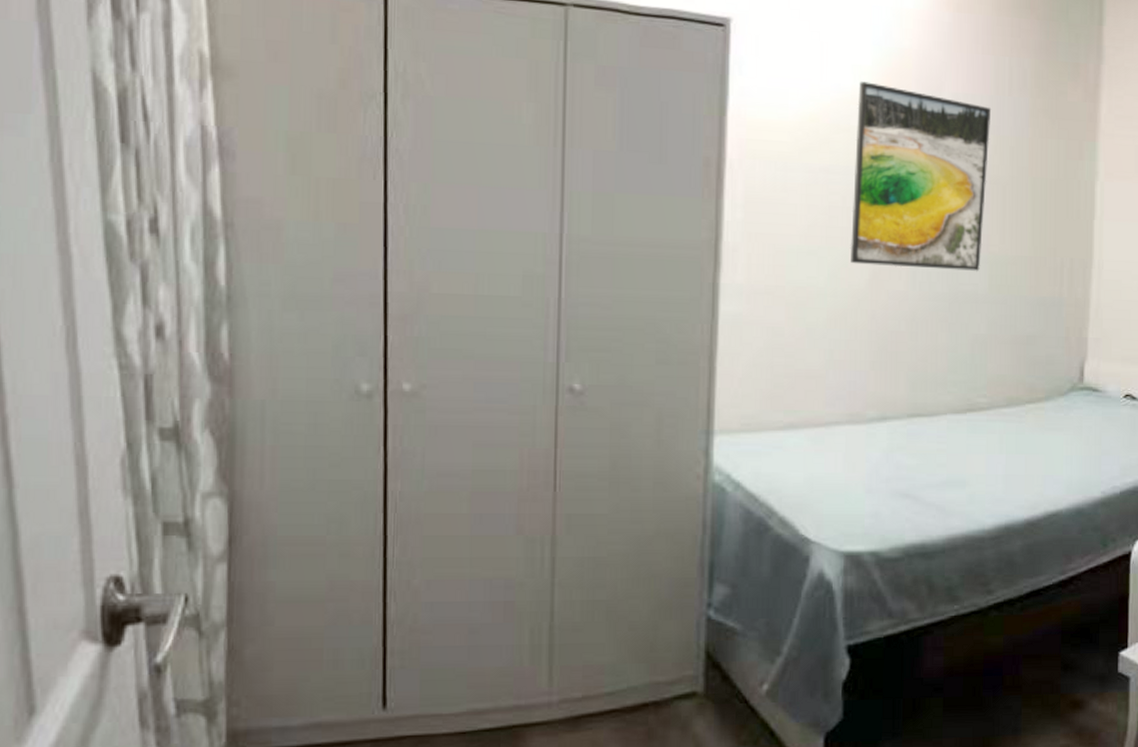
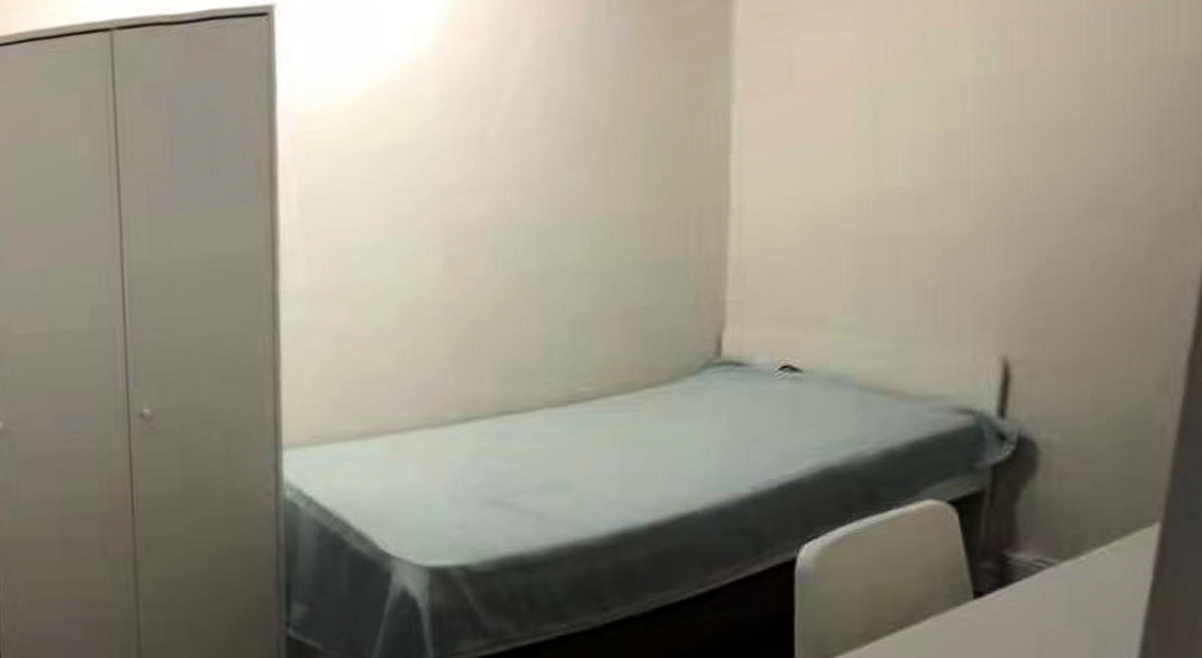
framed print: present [850,81,992,272] -> none [419,40,585,251]

